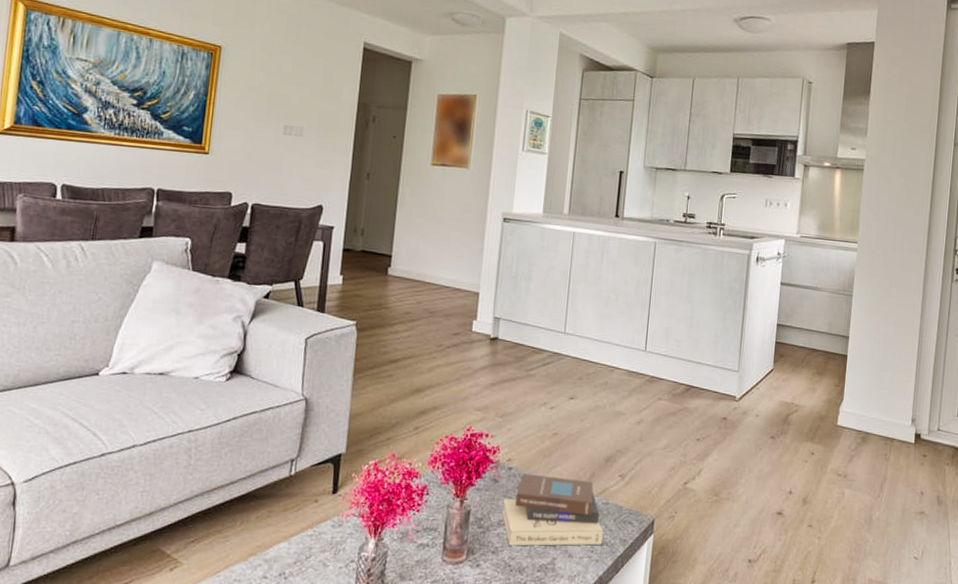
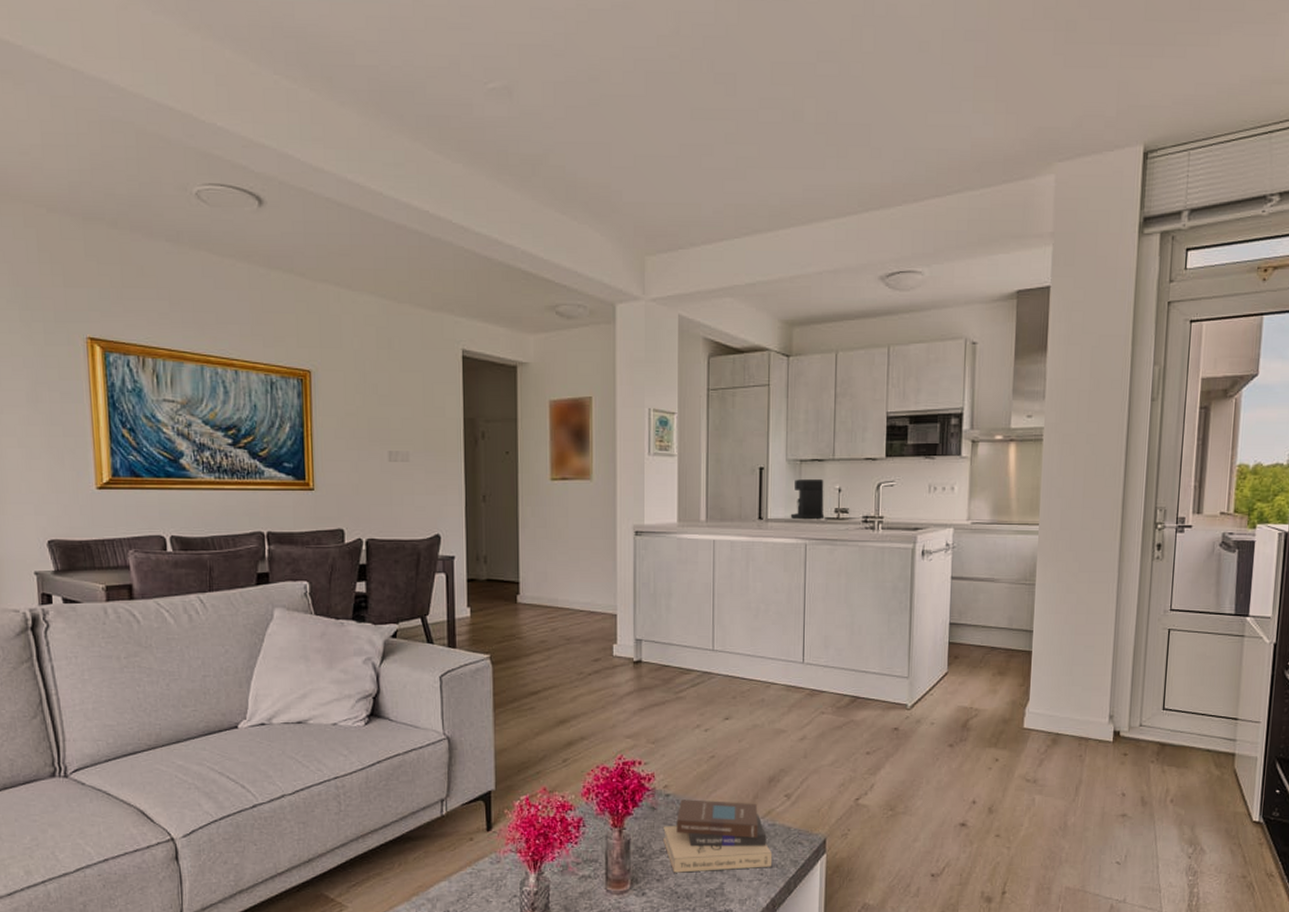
coffee maker: none [643,184,676,221] -> present [790,479,825,520]

